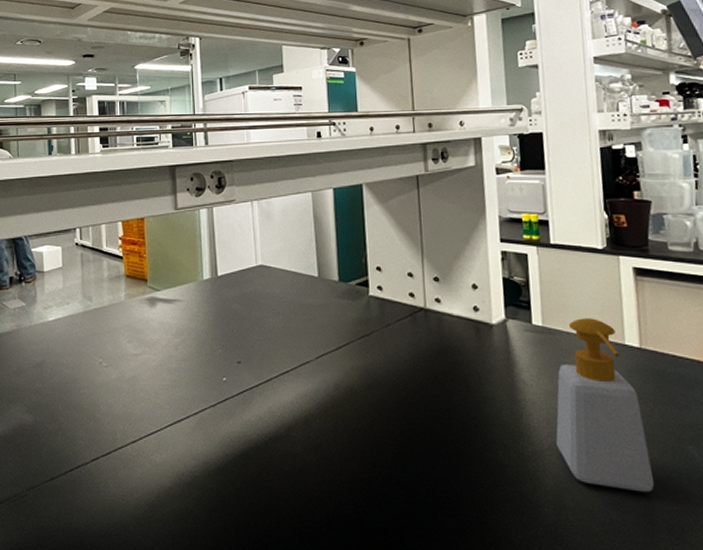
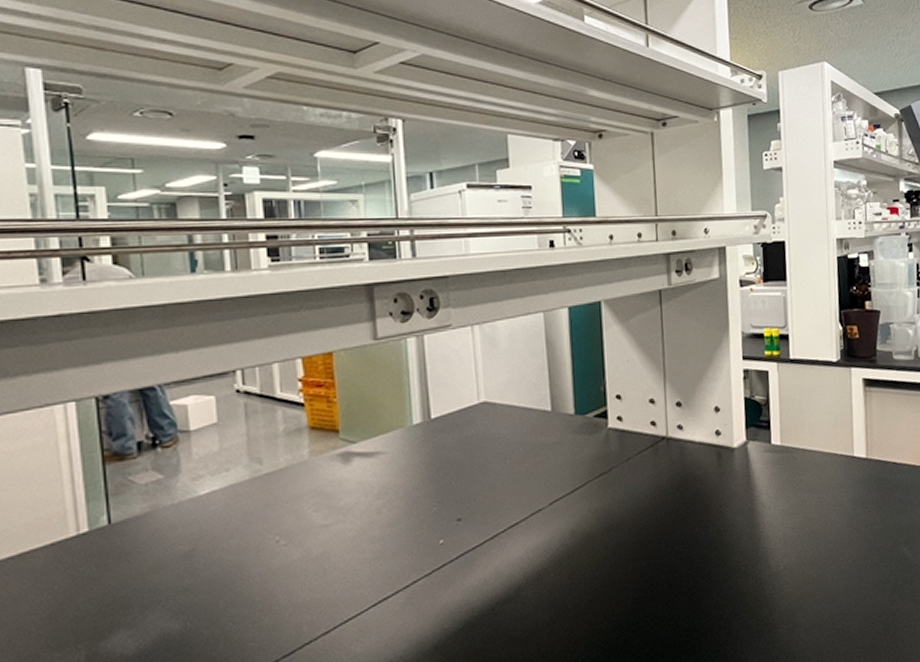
soap bottle: present [556,318,655,493] -> none [791,432,875,599]

